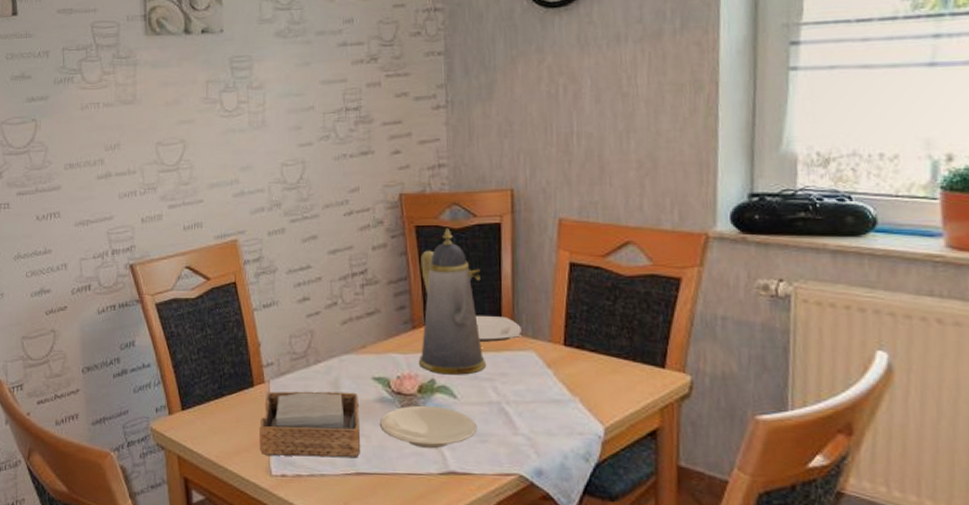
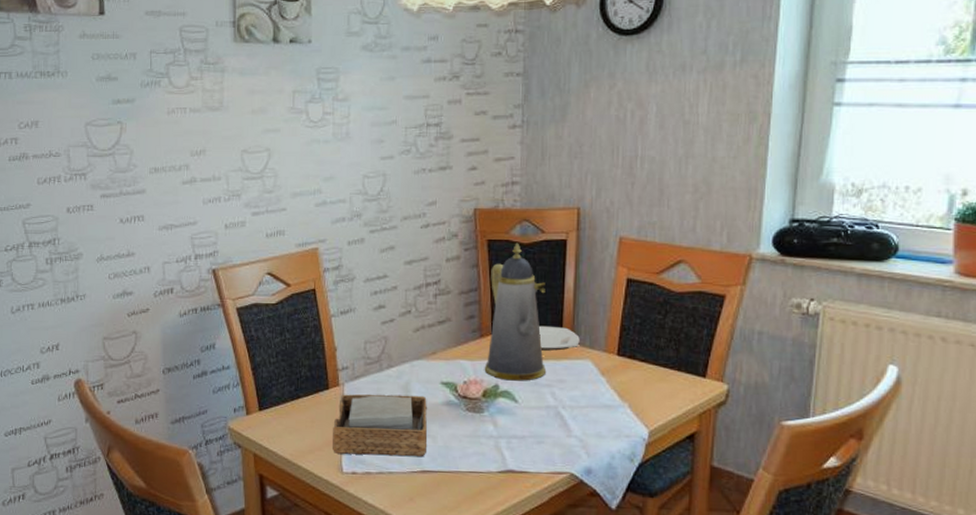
saucer: present [379,405,478,449] -> none [445,408,535,449]

